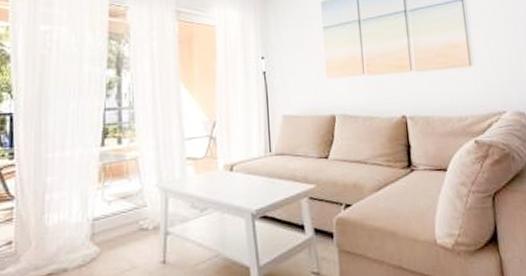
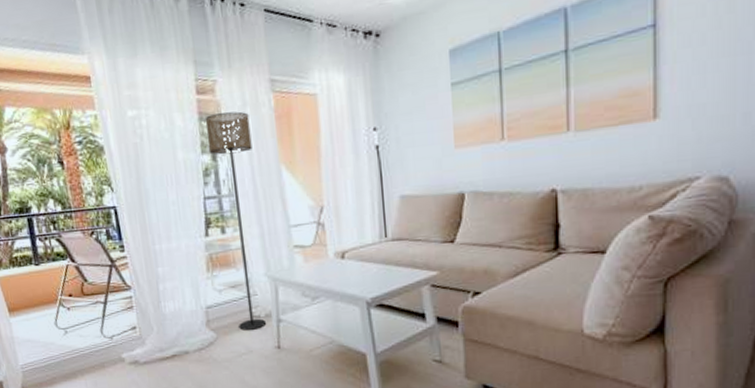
floor lamp: none [114,34,155,244] -> present [205,111,267,330]

